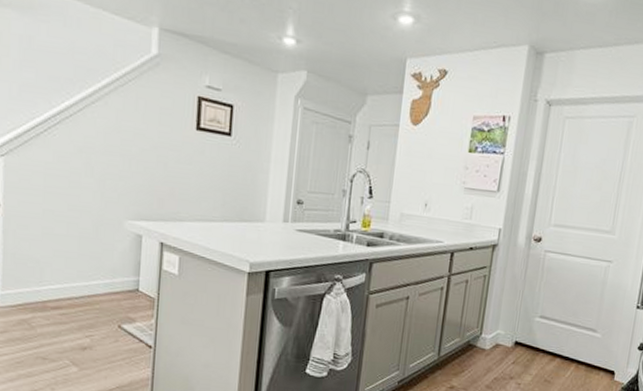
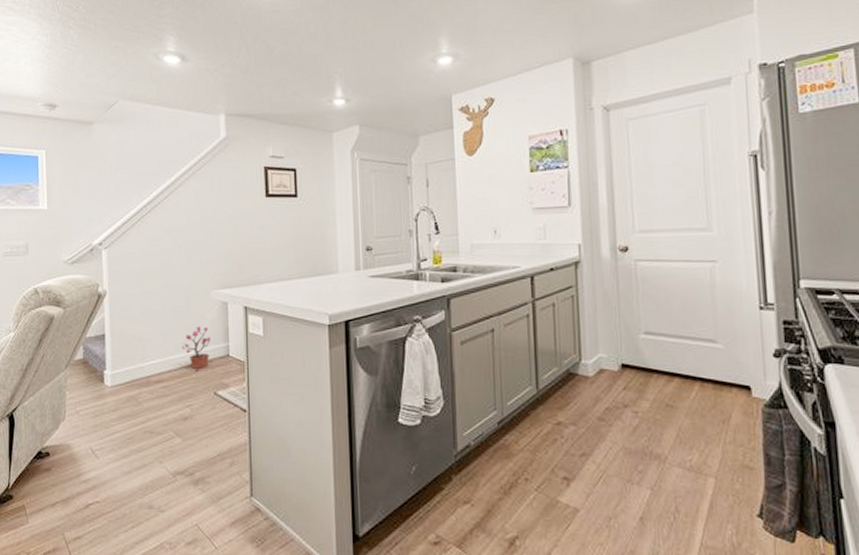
potted plant: none [86,256,121,302] -> present [181,326,214,371]

